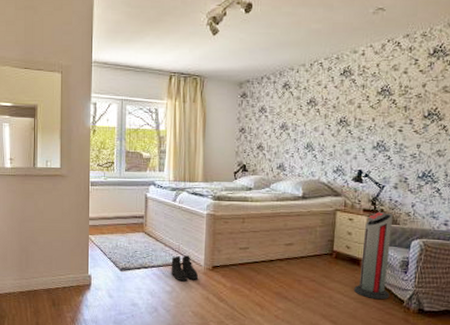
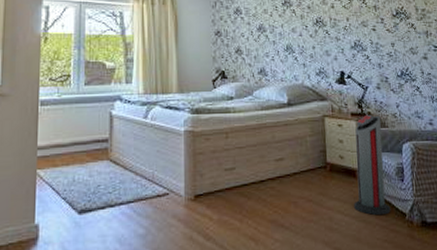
boots: present [171,255,199,281] -> none [144,184,179,219]

